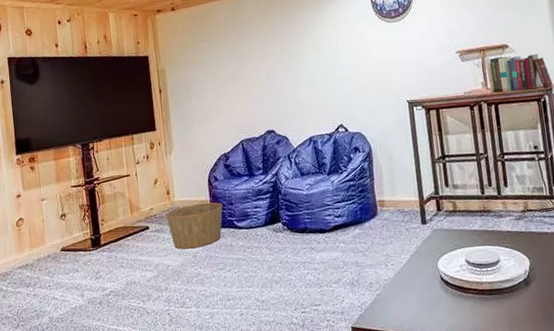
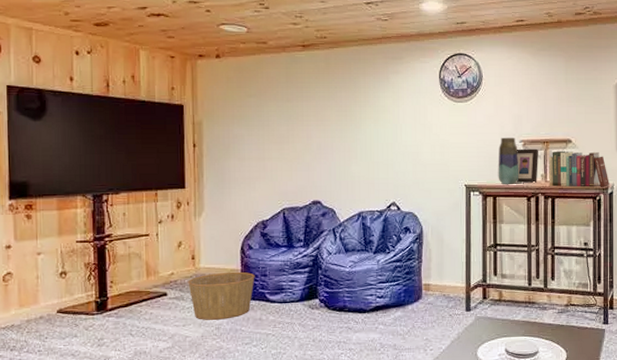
vase: none [435,49,460,97] -> present [498,137,519,185]
picture frame: none [454,57,478,93] -> present [516,148,538,184]

